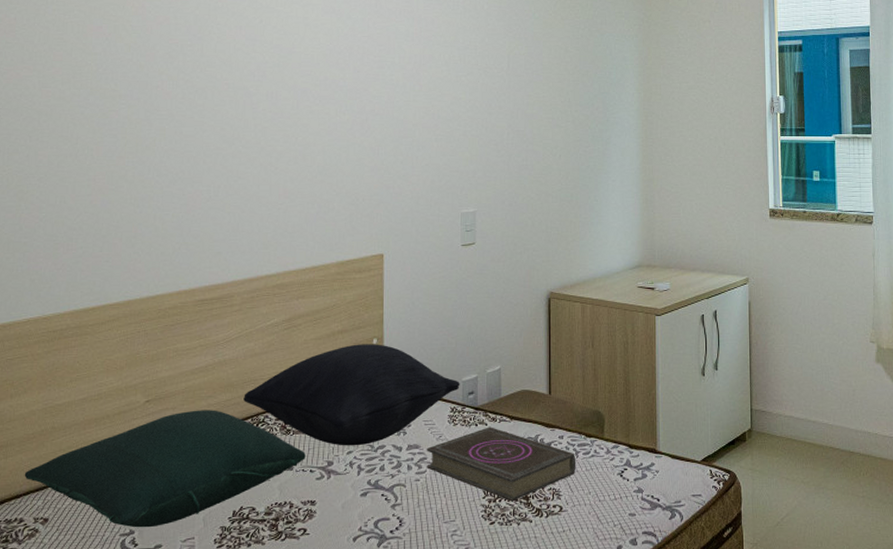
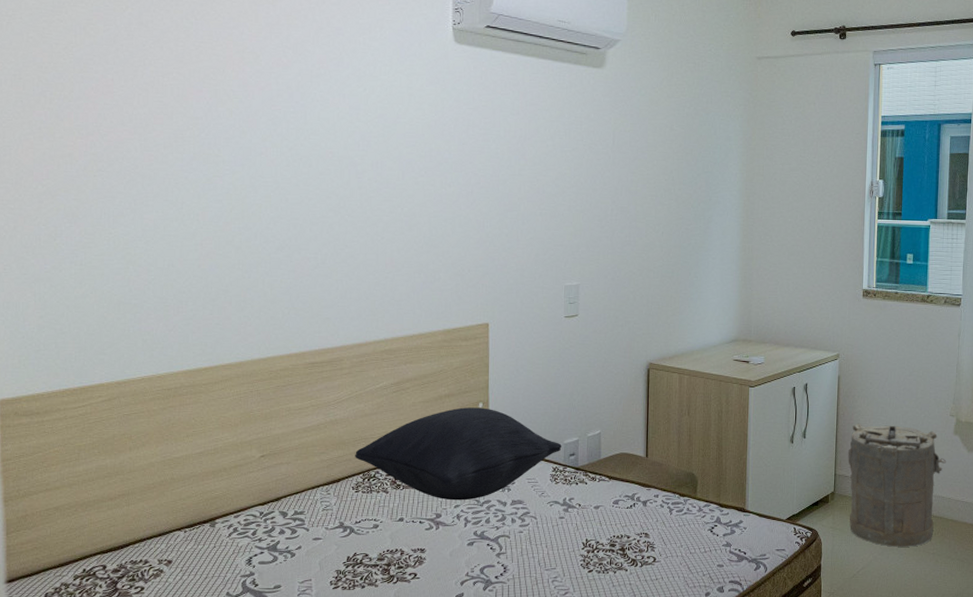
pillow: present [24,410,306,528] -> none [147,465,415,570]
book: present [427,427,576,502] -> none [530,485,670,553]
laundry hamper: none [764,352,871,490] -> present [848,423,947,547]

